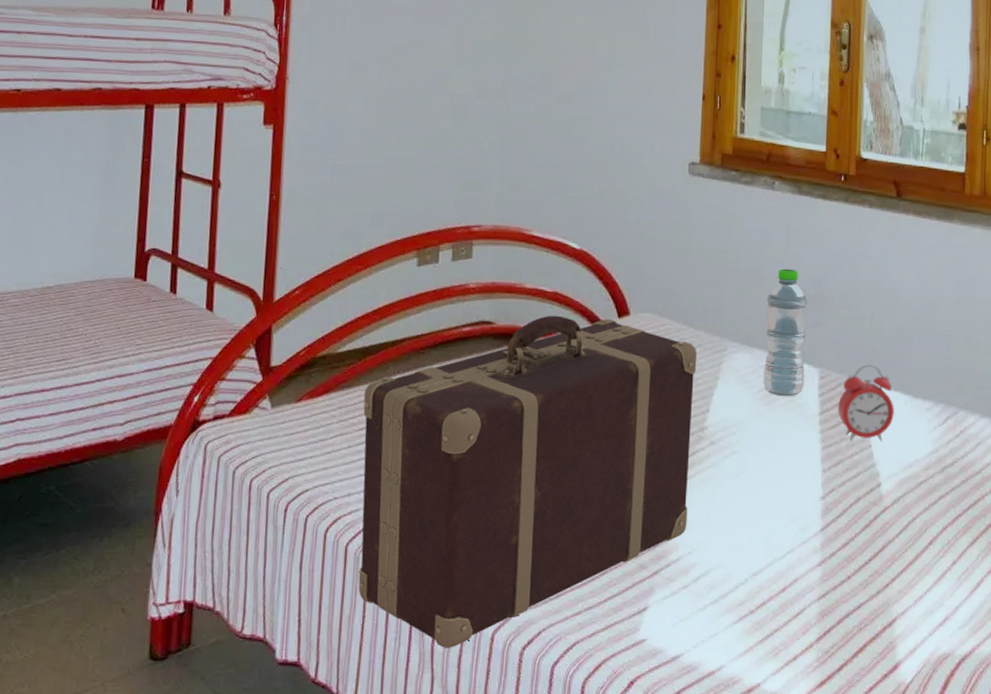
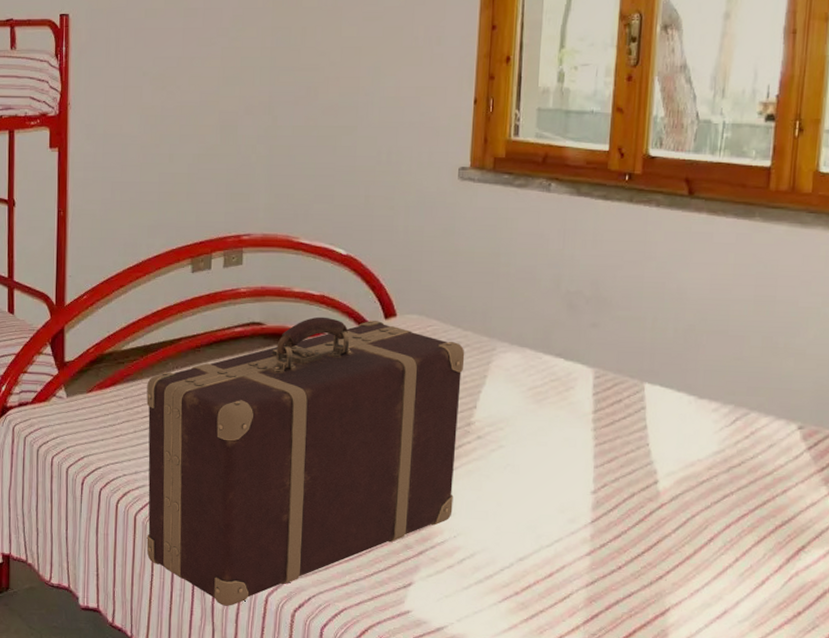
water bottle: present [762,268,808,397] -> none [533,270,584,396]
alarm clock: present [838,364,894,442] -> none [613,364,676,440]

